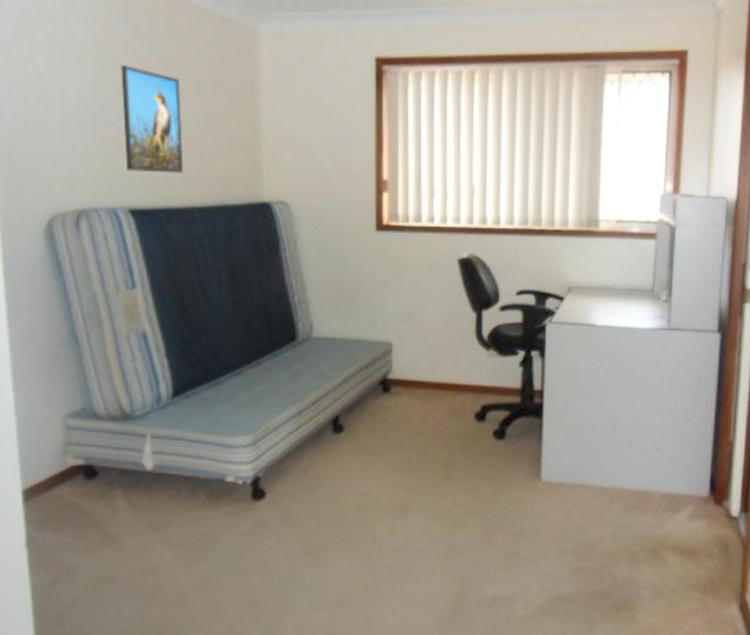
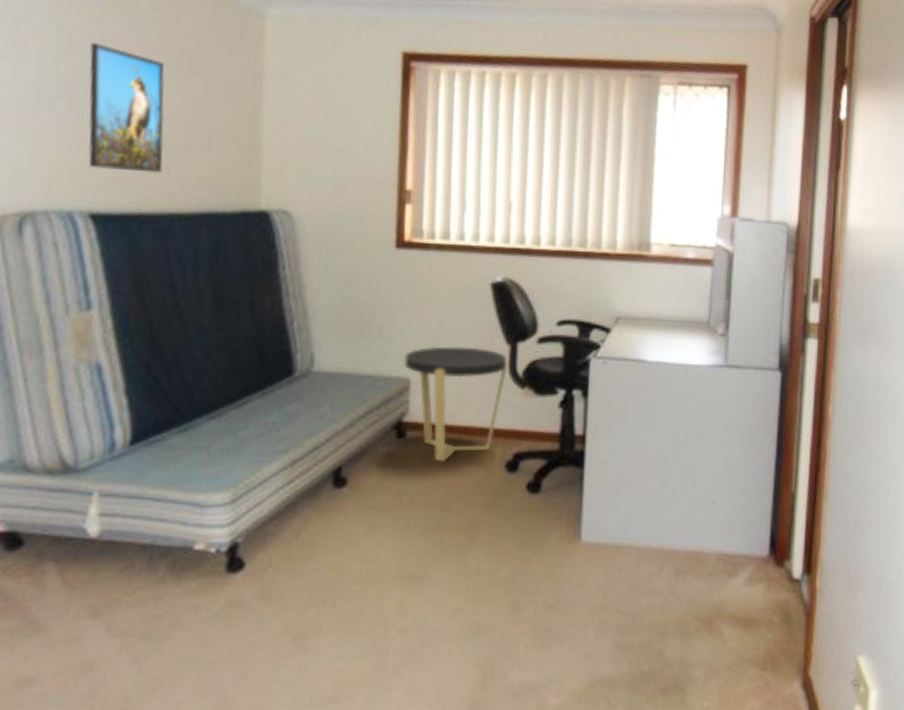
side table: none [387,314,474,413] -> present [404,346,507,462]

